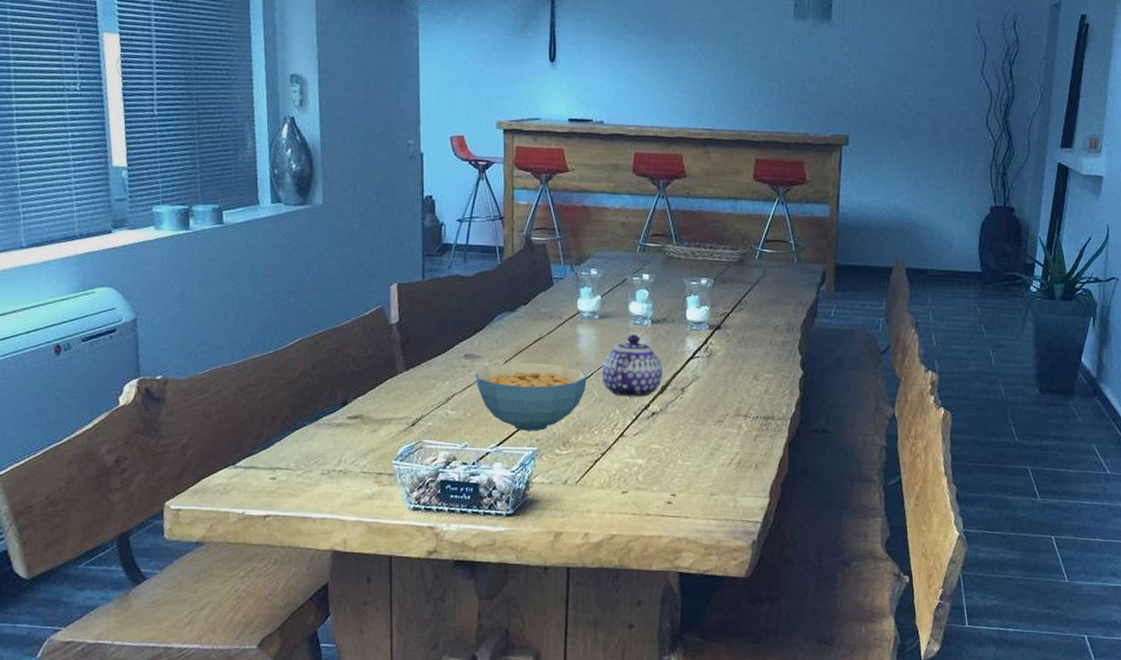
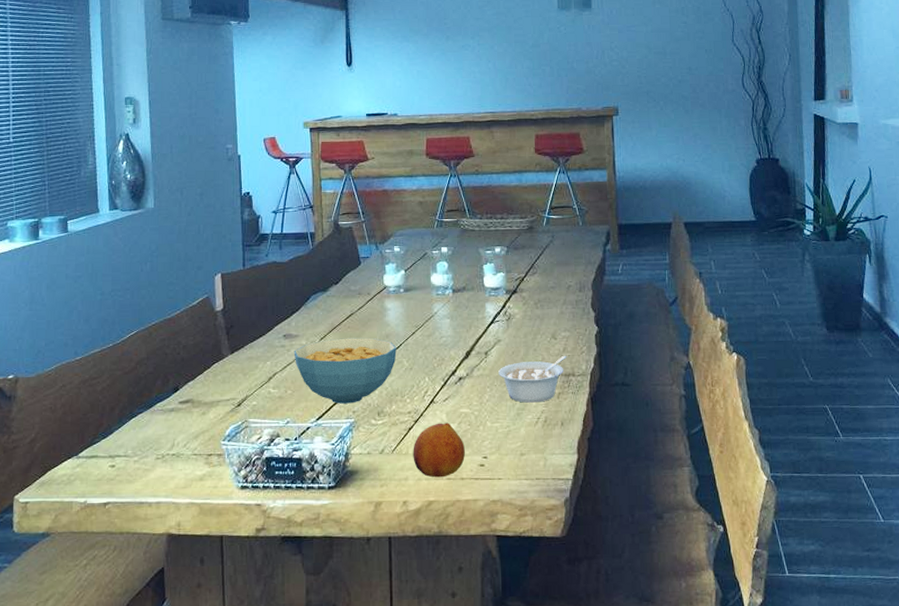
fruit: none [597,457,653,512] -> present [413,422,465,478]
teapot: present [601,334,663,397] -> none [409,303,466,364]
legume: none [694,397,768,444] -> present [498,355,567,403]

